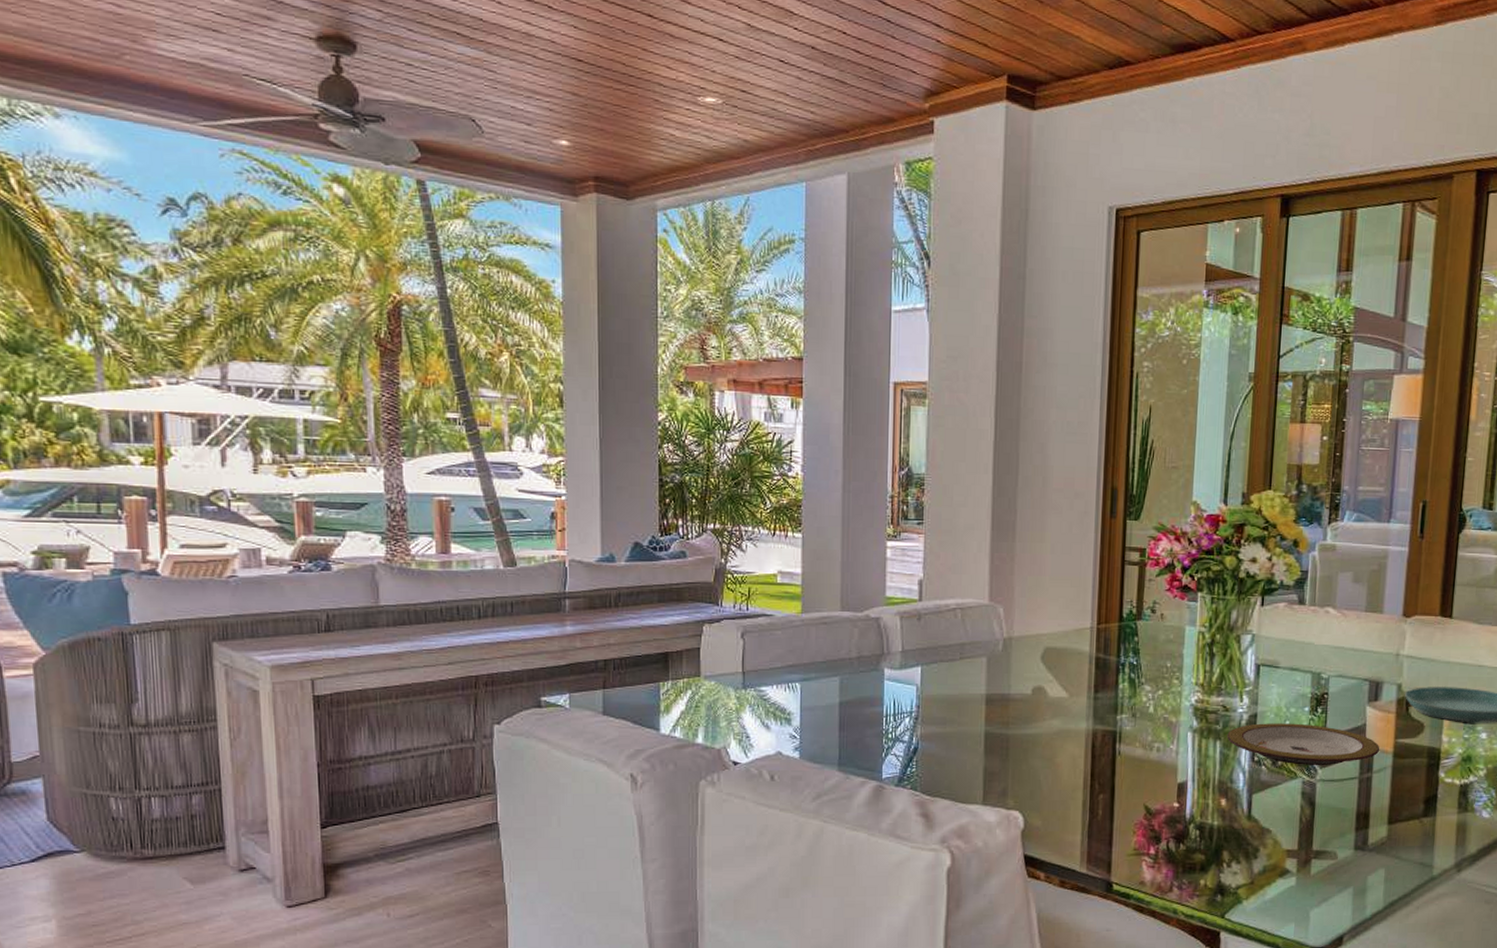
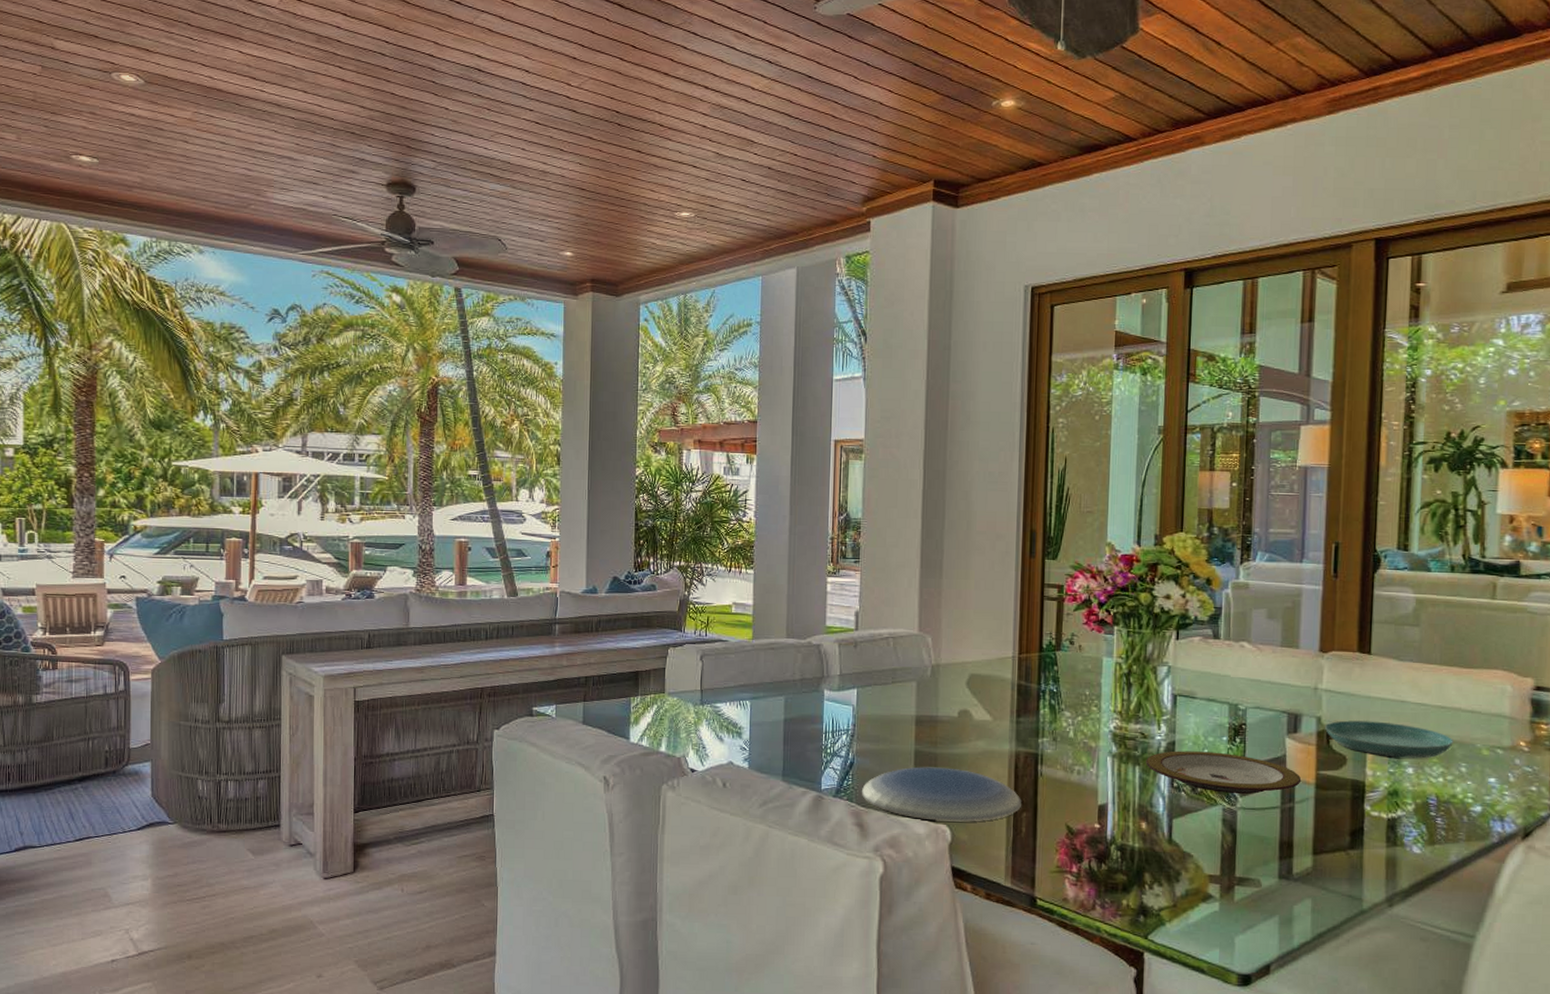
plate: none [926,749,1098,807] -> present [861,767,1021,822]

